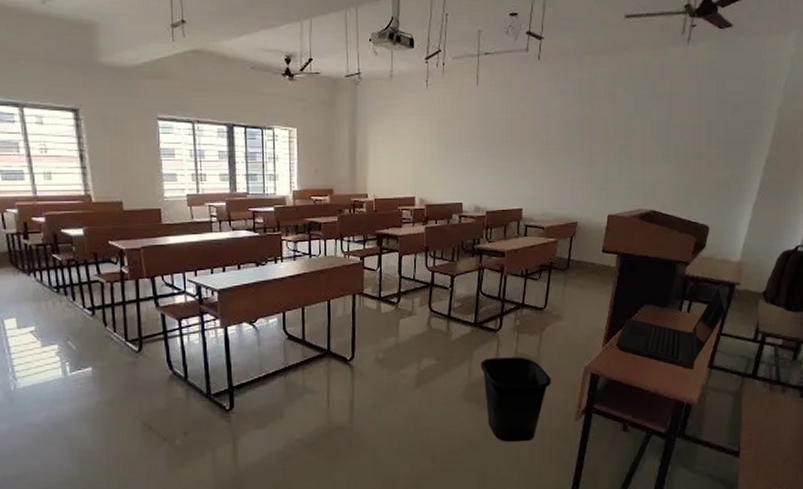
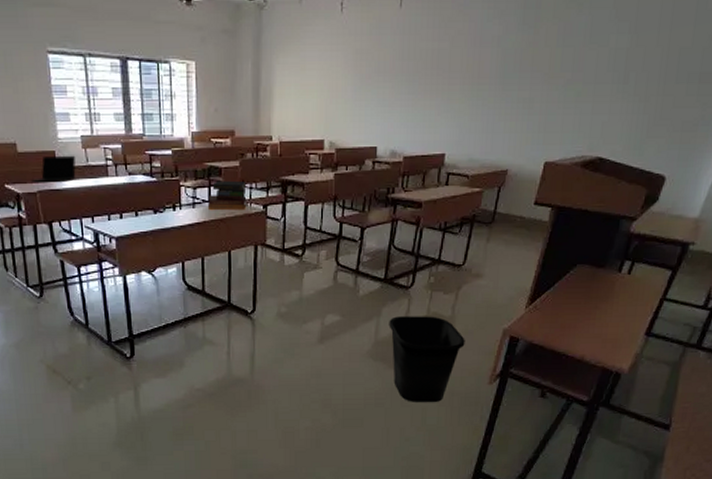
laptop: none [135,212,182,238] -> present [31,155,76,182]
books: none [308,234,345,263] -> present [208,180,247,211]
laptop computer: present [615,283,729,370] -> none [540,243,679,337]

